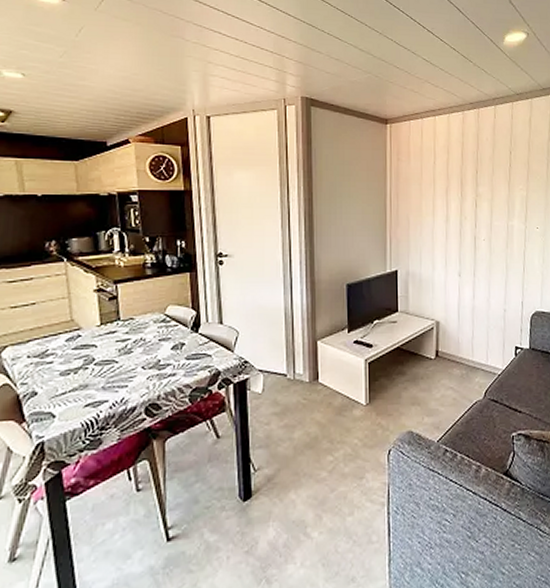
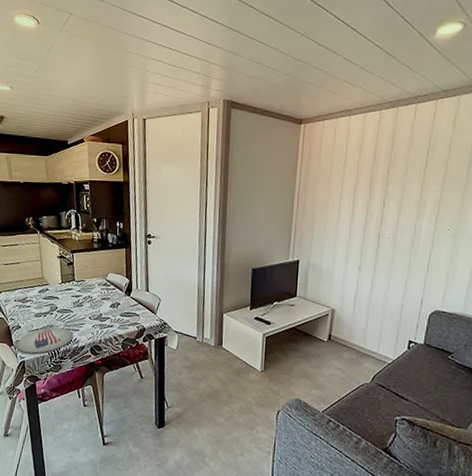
plate: none [29,386,118,429] -> present [16,327,72,354]

